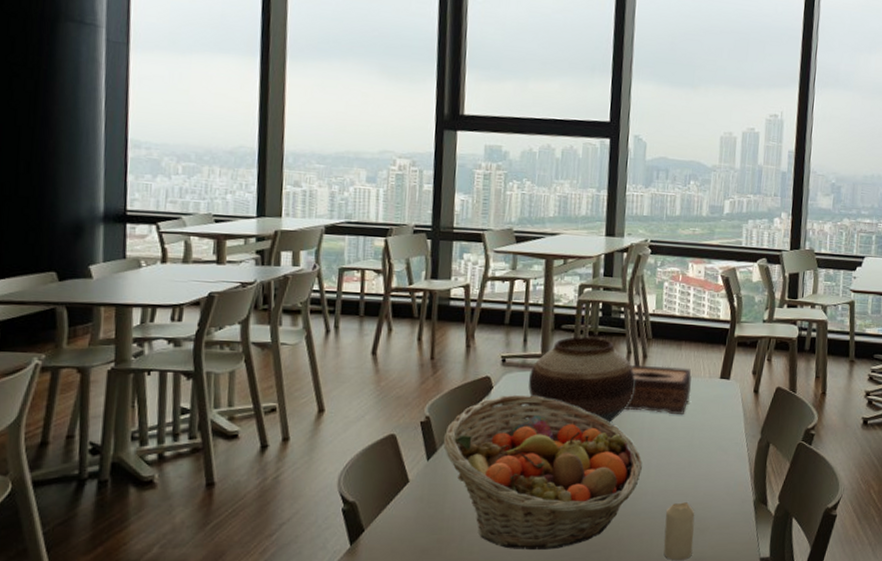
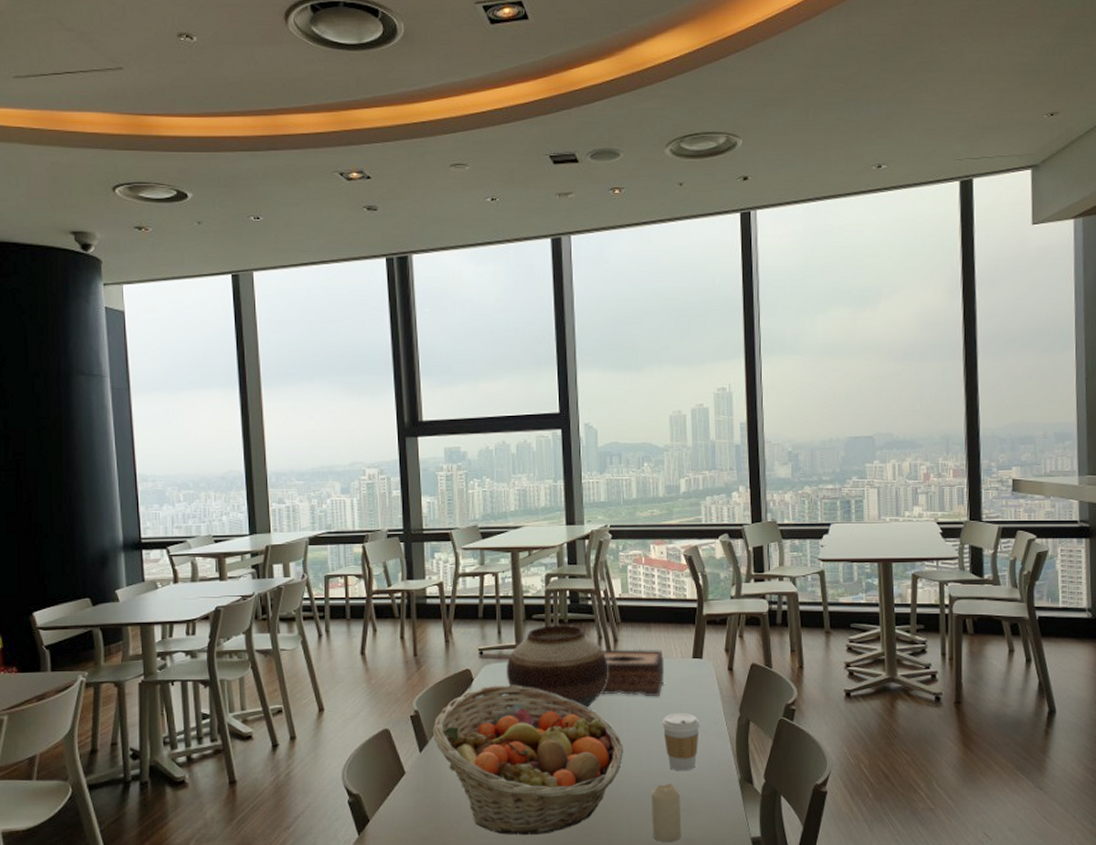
coffee cup: none [683,432,721,491] -> present [662,713,700,771]

